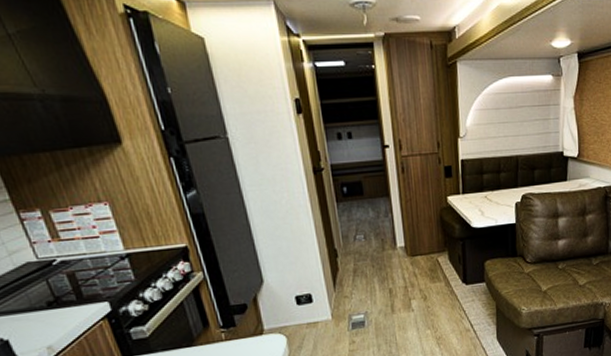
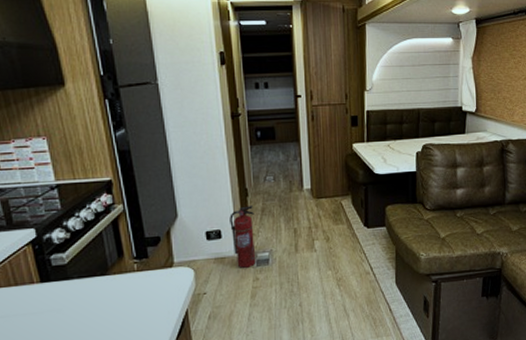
fire extinguisher: none [319,267,351,332] -> present [229,205,256,268]

